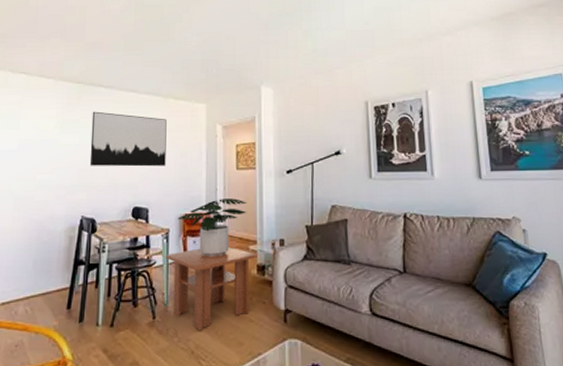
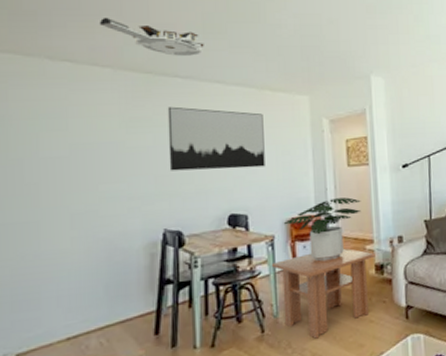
architectural model: none [48,38,124,69] -> present [99,17,204,56]

